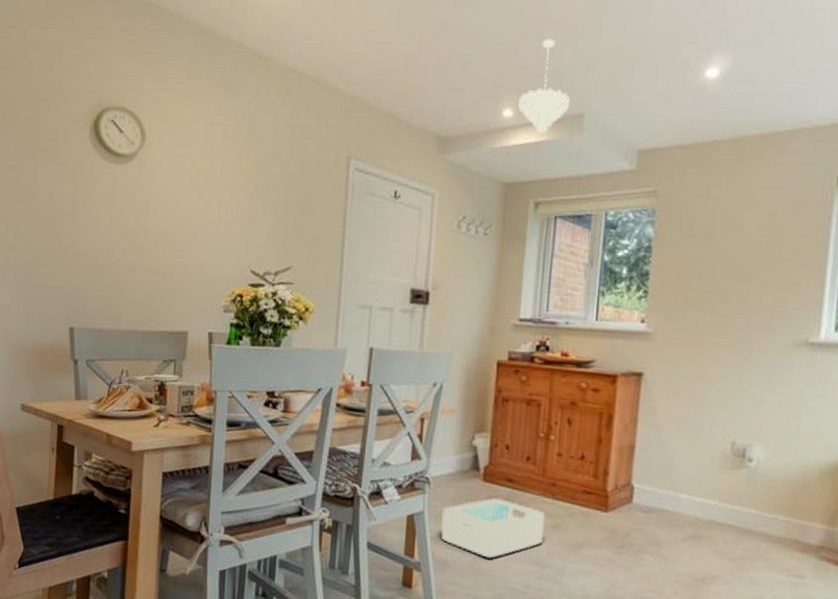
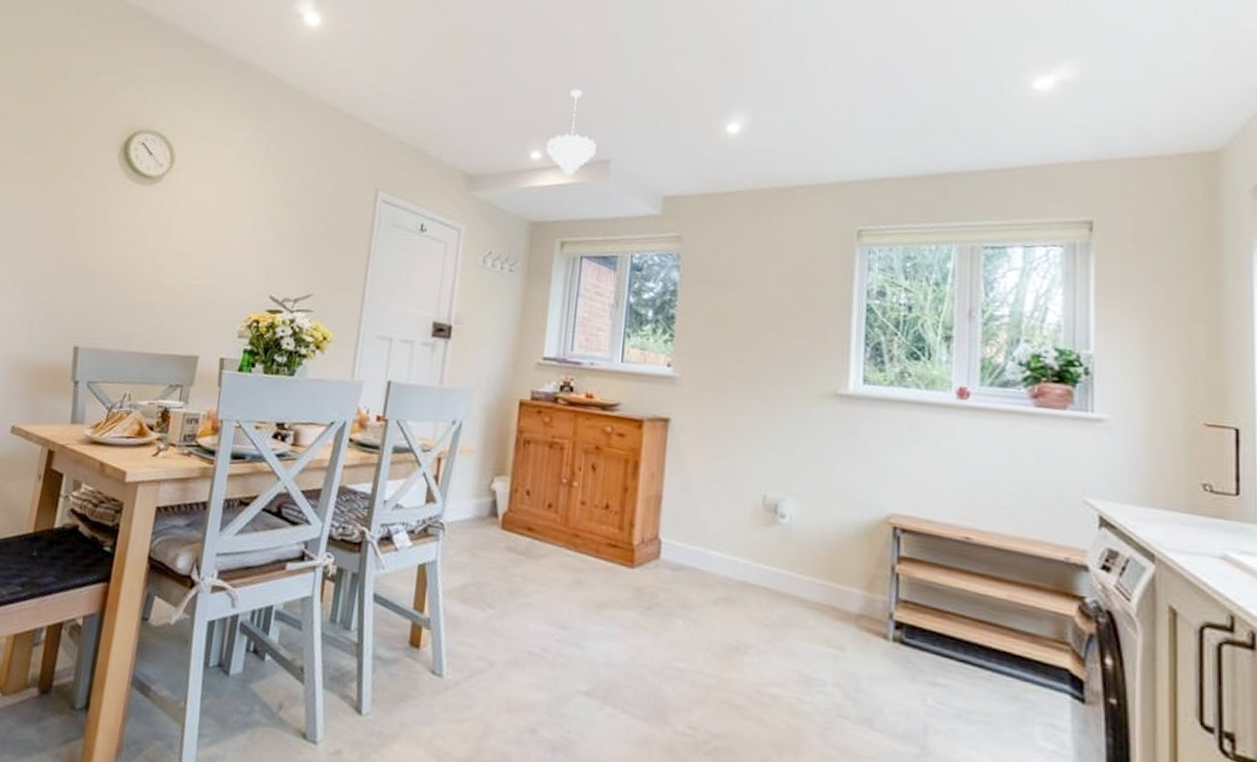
basket: present [441,498,545,559] -> none [454,548,566,617]

